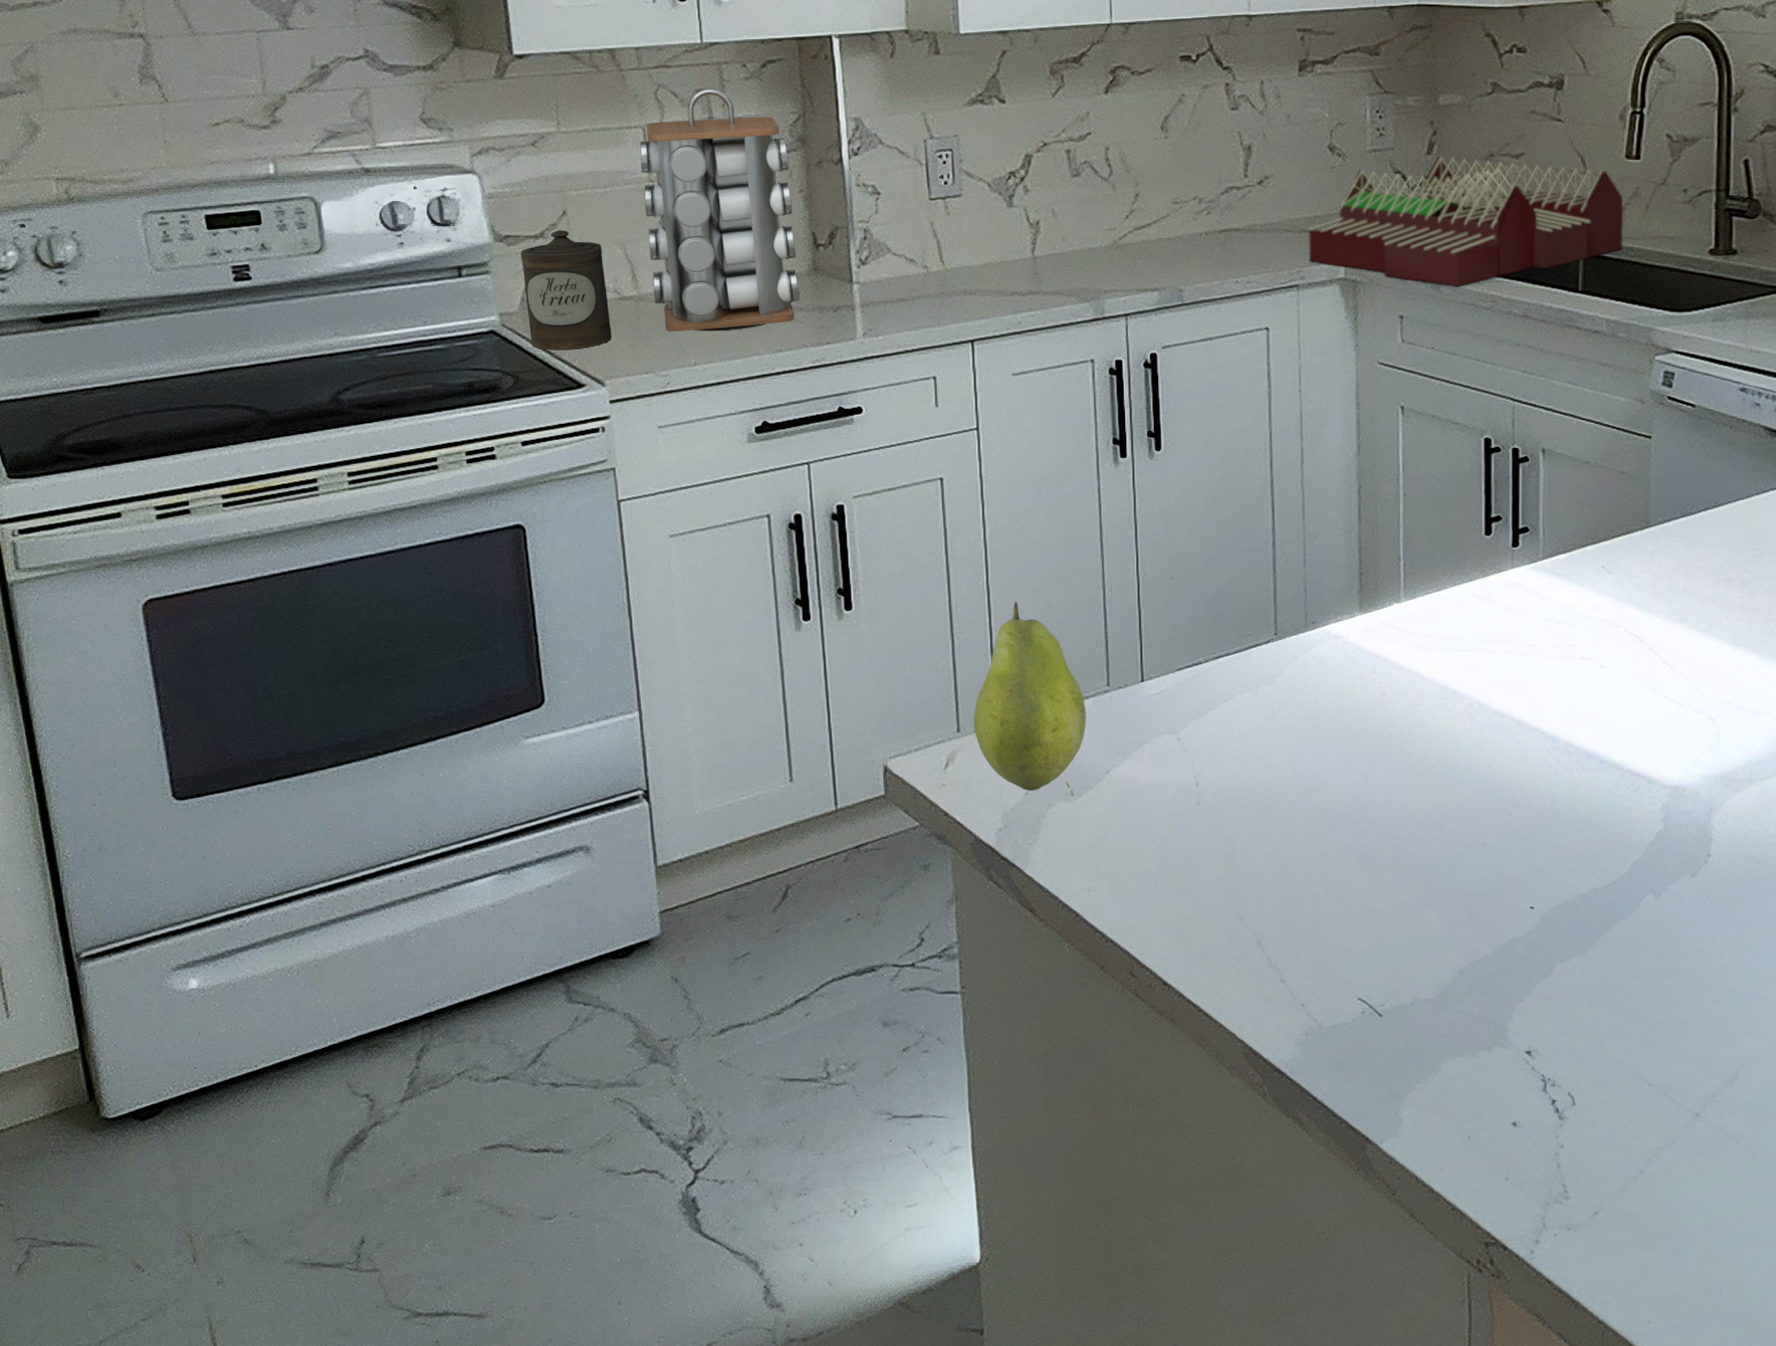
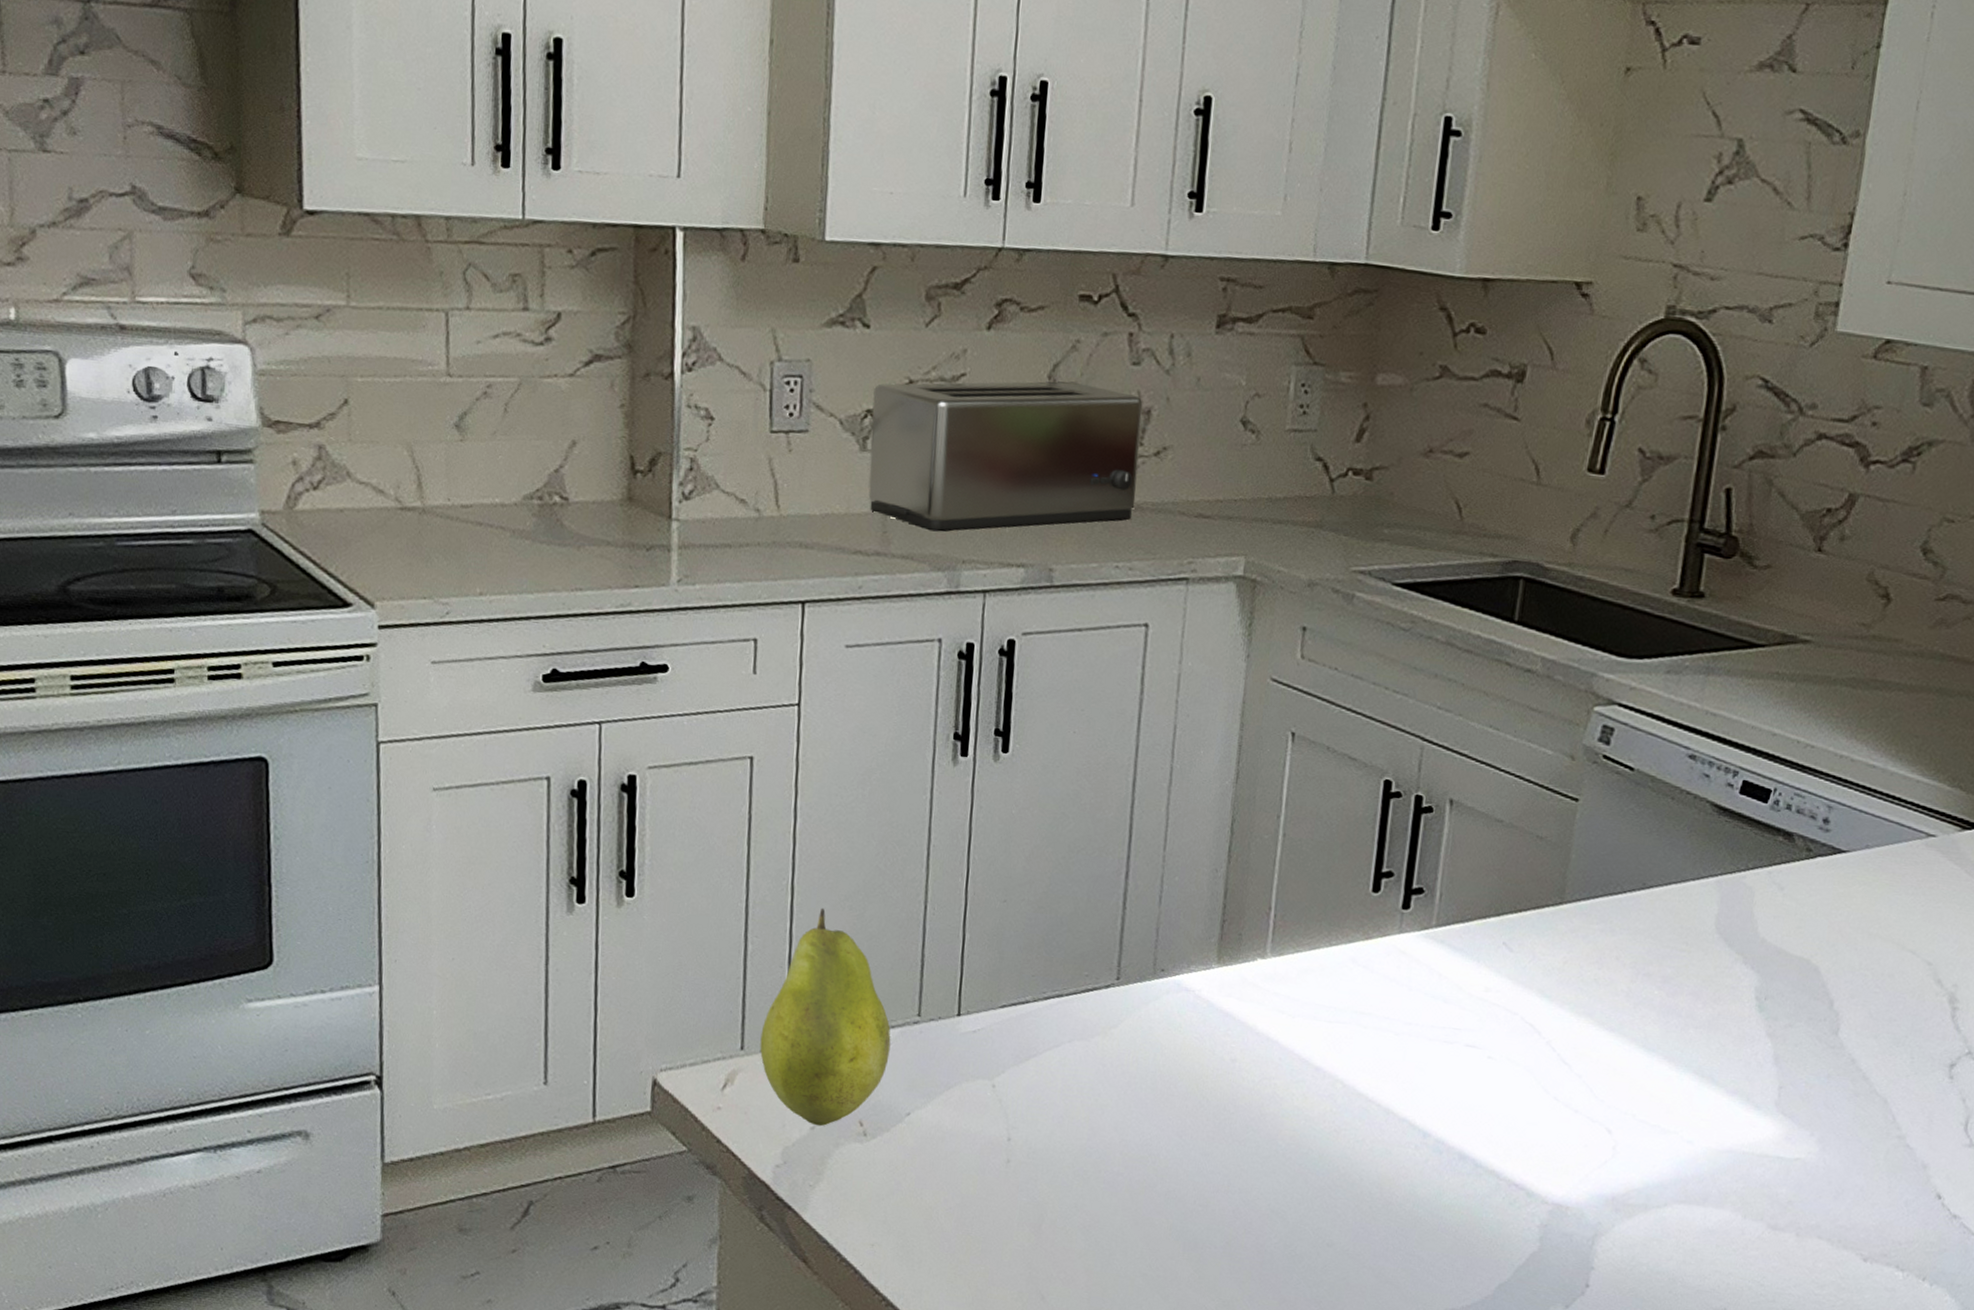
canister: present [521,230,612,350] -> none [291,420,388,562]
spice rack: present [640,89,799,332] -> none [439,274,612,560]
toaster: none [1014,129,1246,269] -> present [868,381,1143,532]
architectural model: present [1308,156,1624,289] -> none [1203,445,1579,603]

